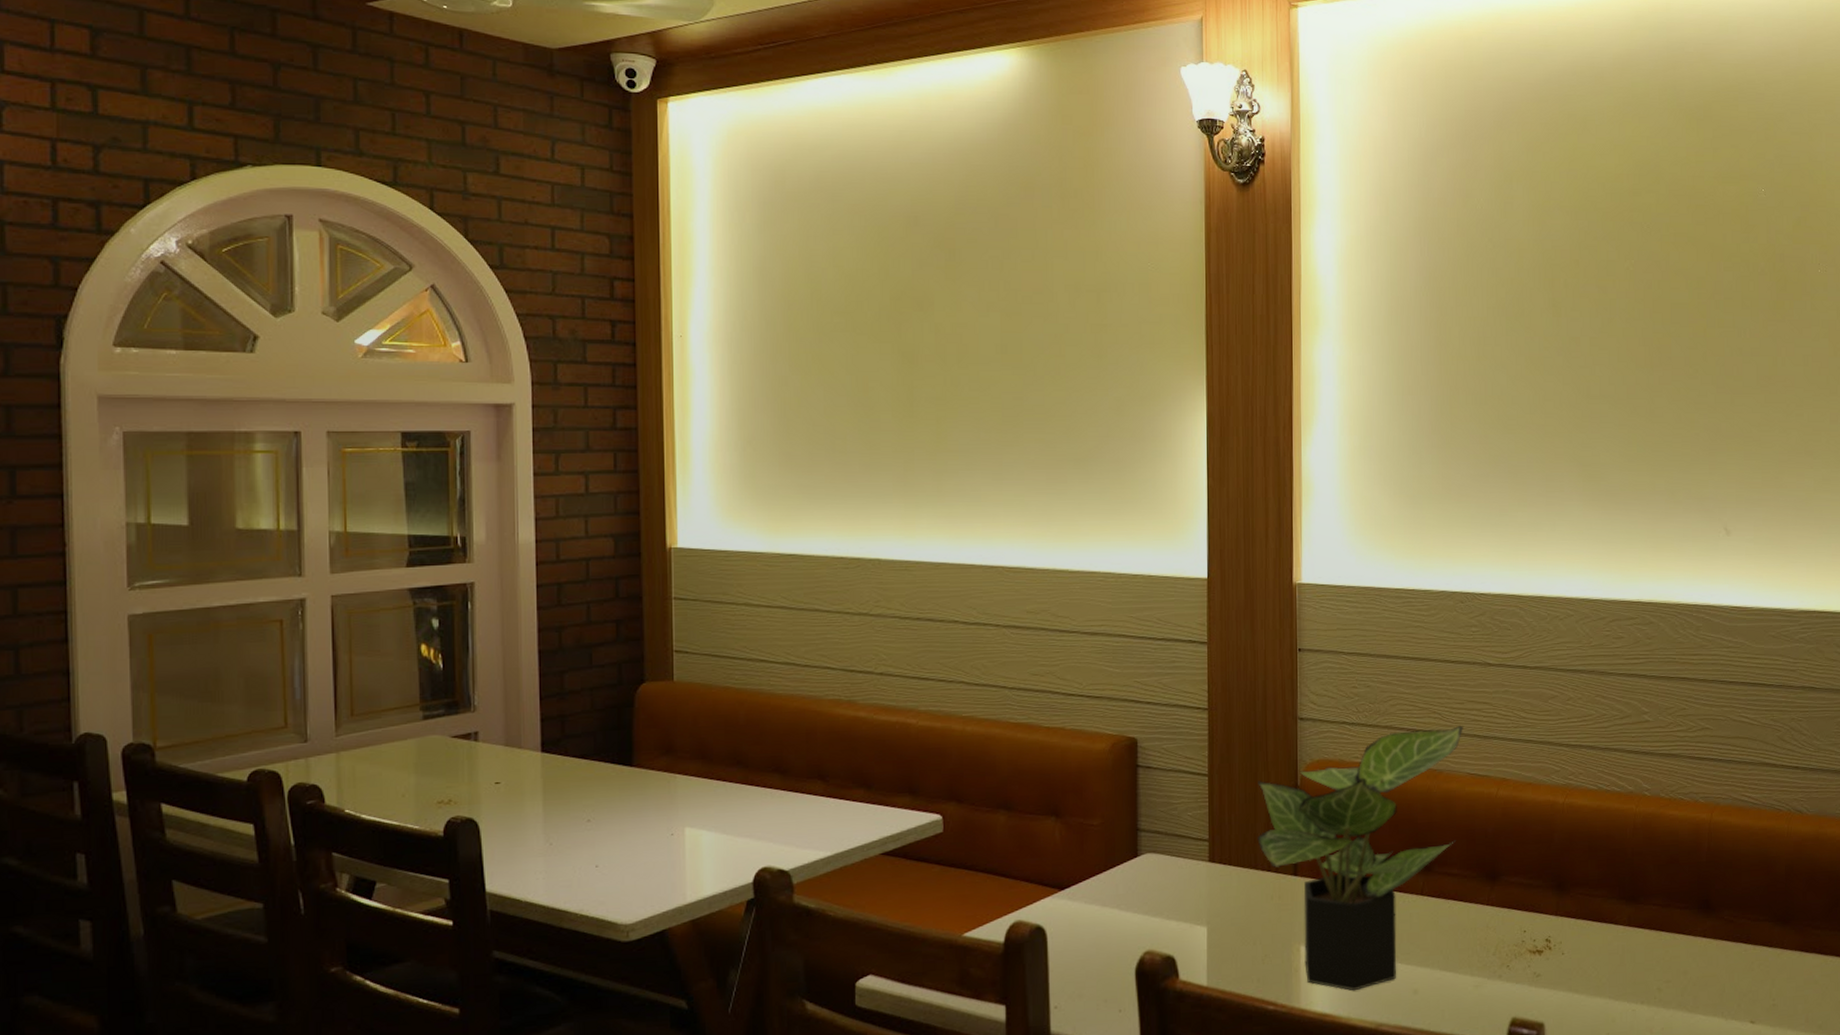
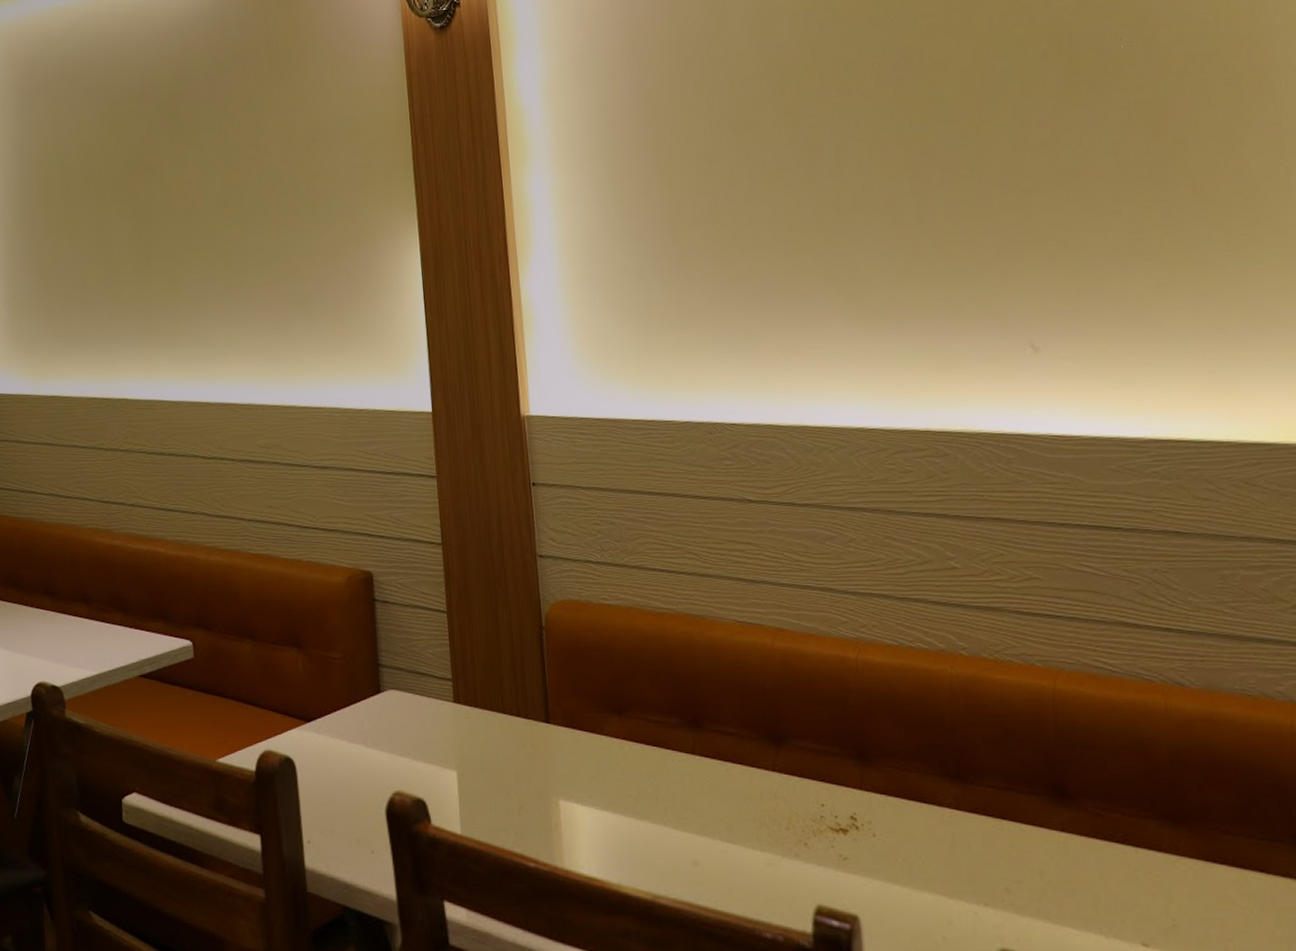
potted plant: present [1257,725,1463,991] -> none [499,567,728,856]

